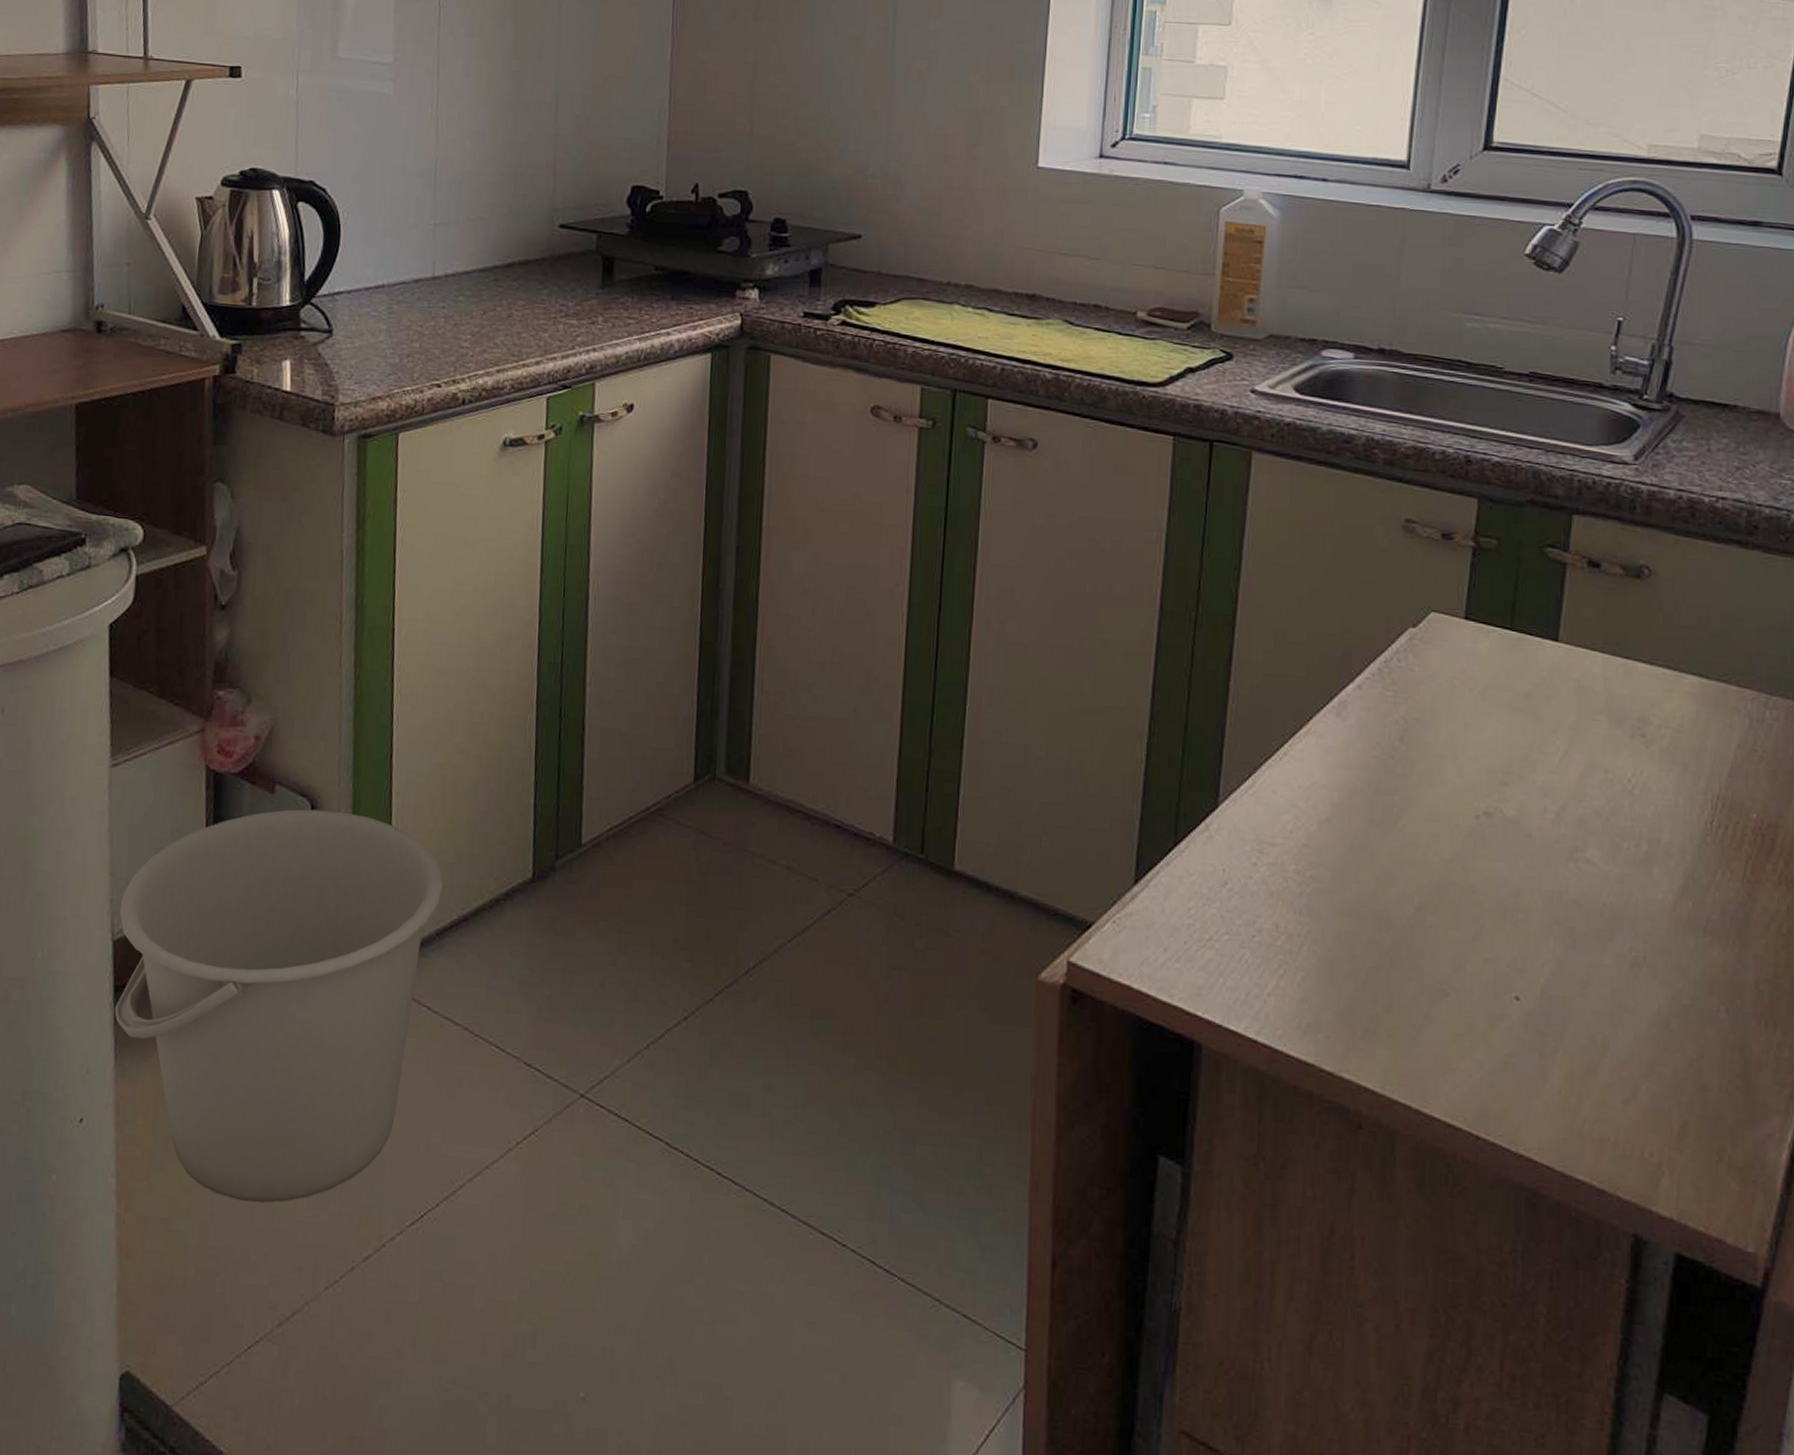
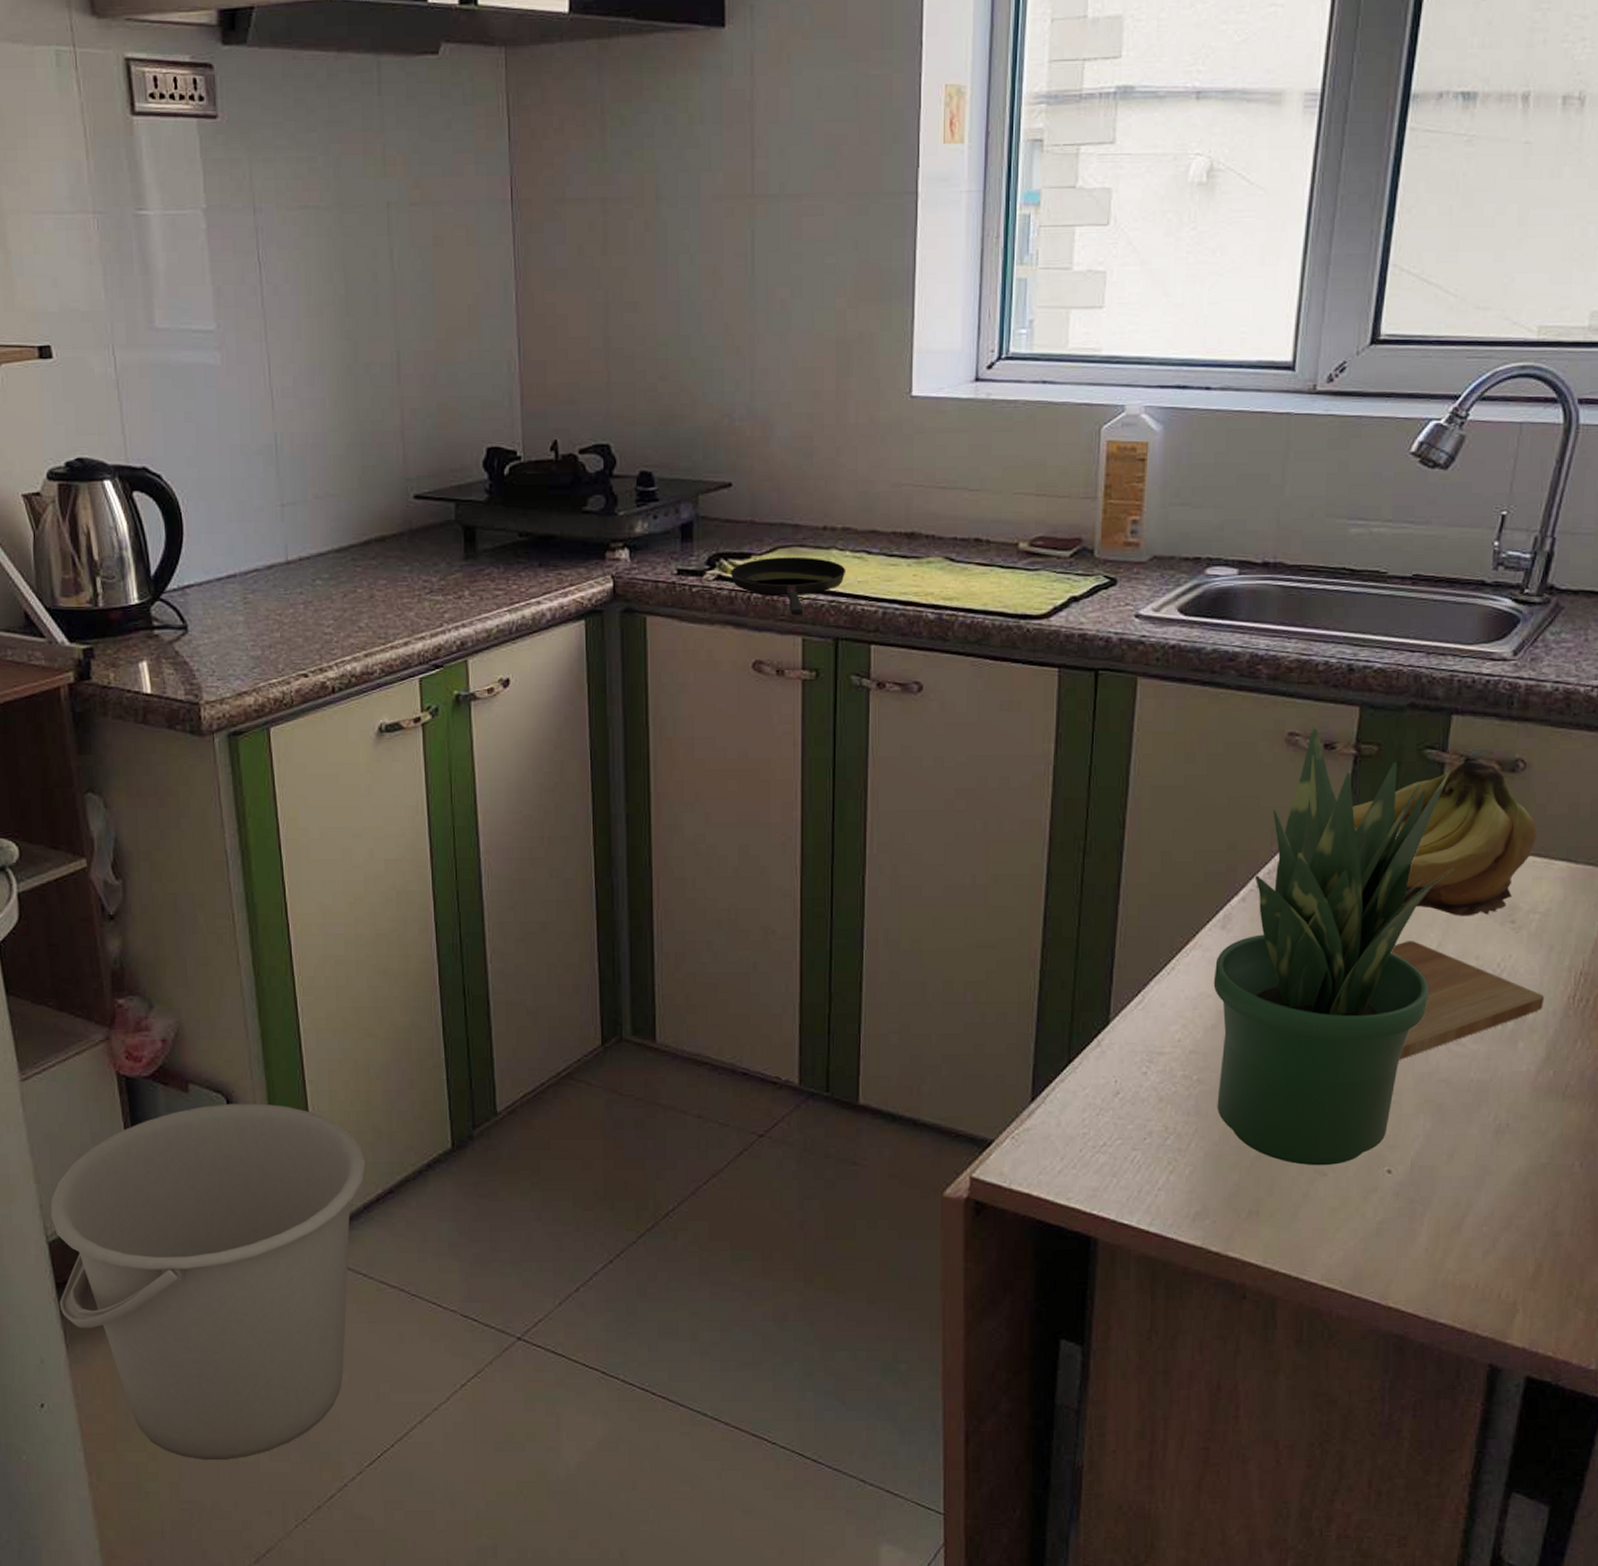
frying pan: none [854,307,968,365] -> present [730,556,847,615]
planter: none [1327,514,1579,985] -> present [1213,725,1454,1166]
fruit: none [1472,562,1665,726] -> present [1352,760,1537,916]
cutting board: none [1514,746,1679,875] -> present [1391,941,1544,1060]

